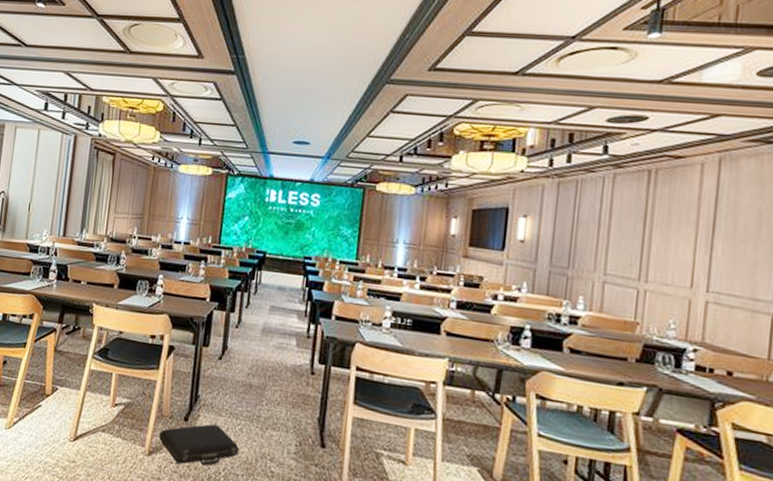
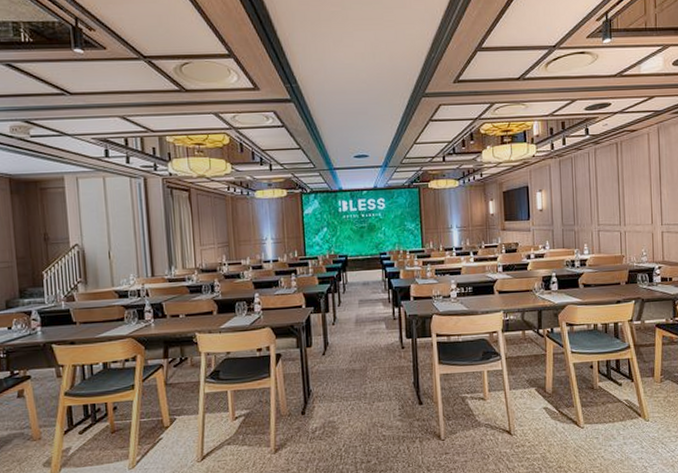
briefcase: present [159,424,240,466] -> none [282,410,354,452]

